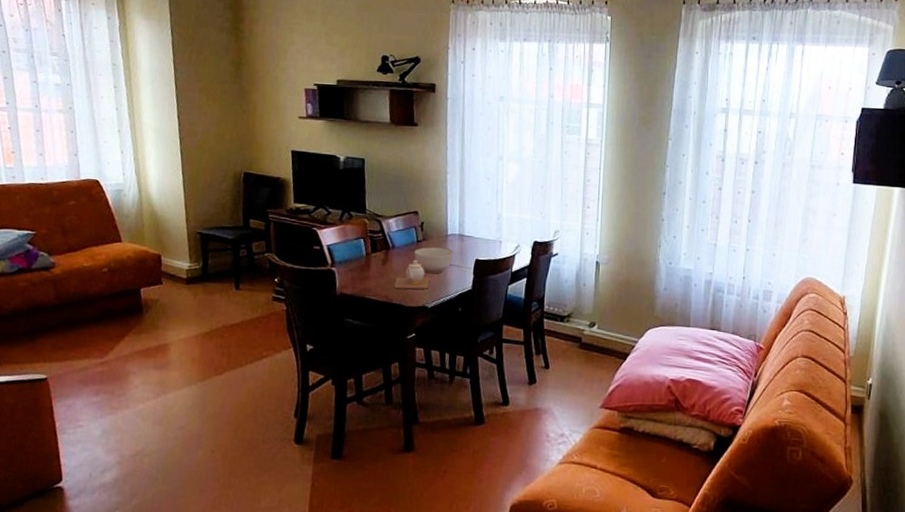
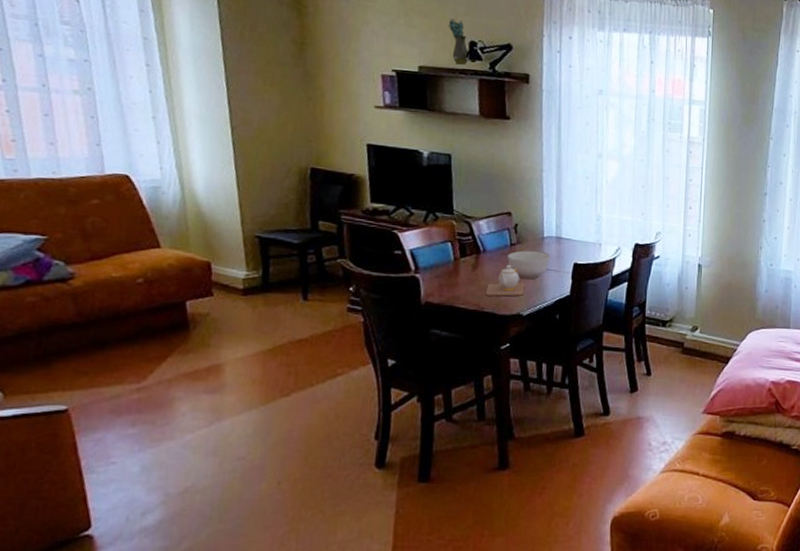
vase: none [363,36,382,78] -> present [448,18,469,66]

